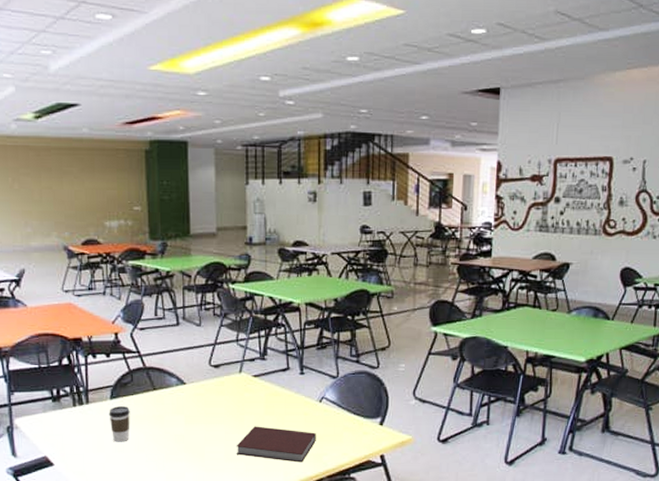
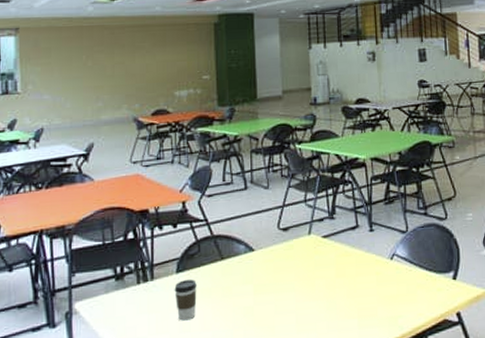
notebook: present [236,426,316,463] -> none [307,290,390,328]

